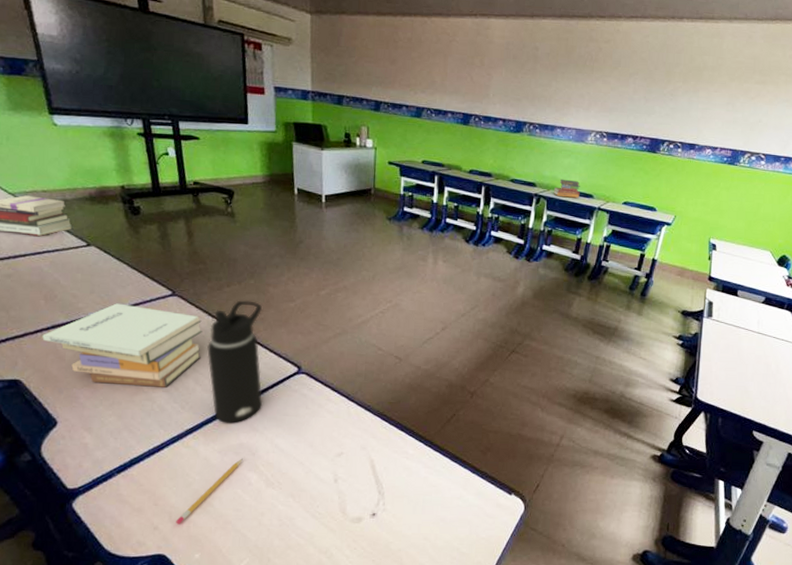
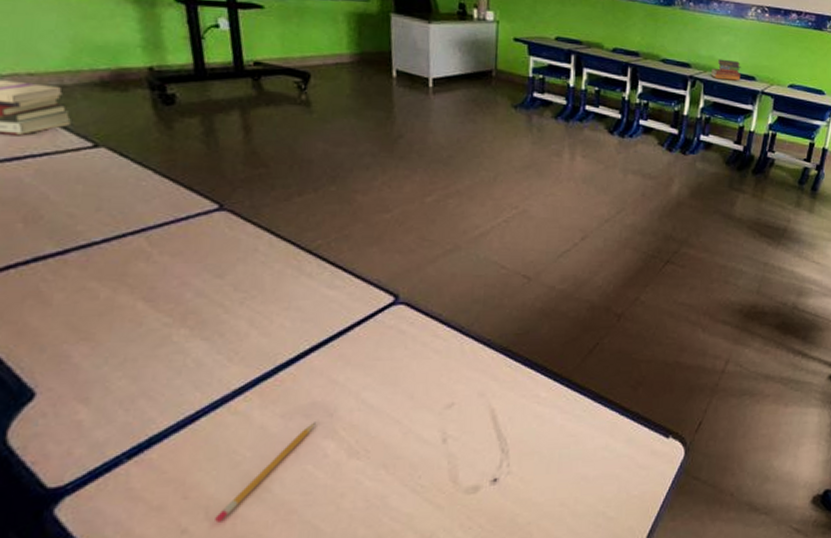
books: present [42,303,202,388] -> none [16,223,262,335]
water bottle: present [207,300,263,424] -> none [267,213,347,377]

